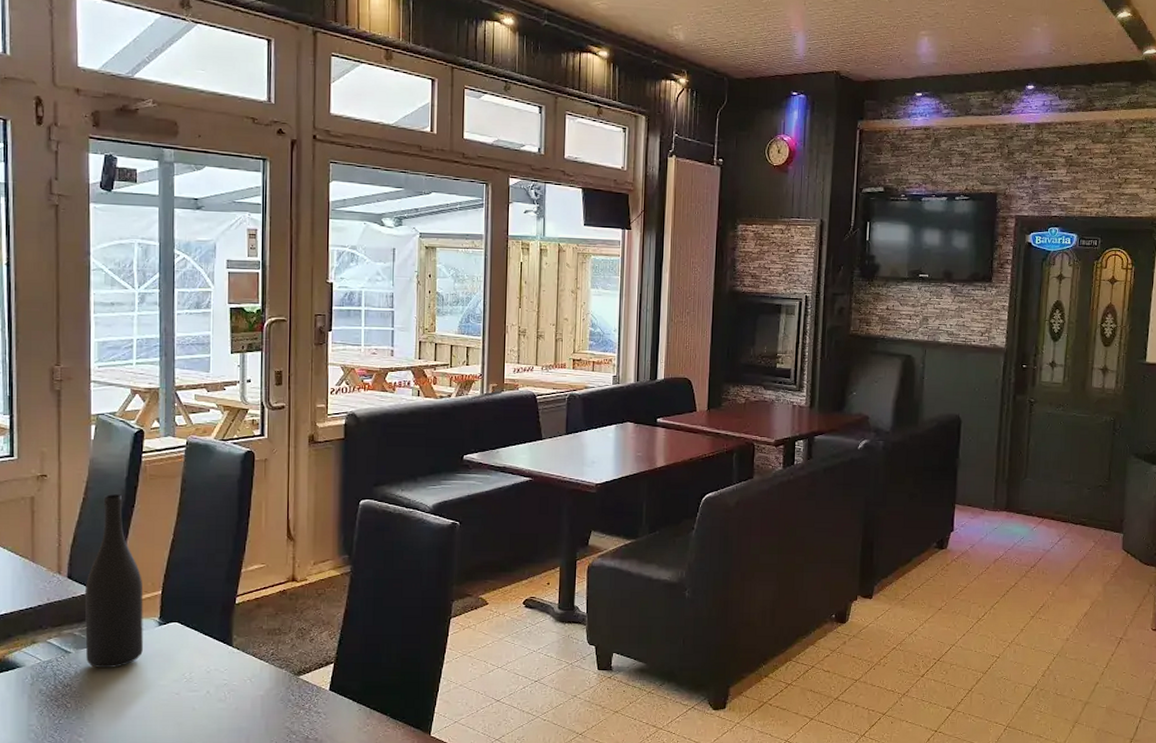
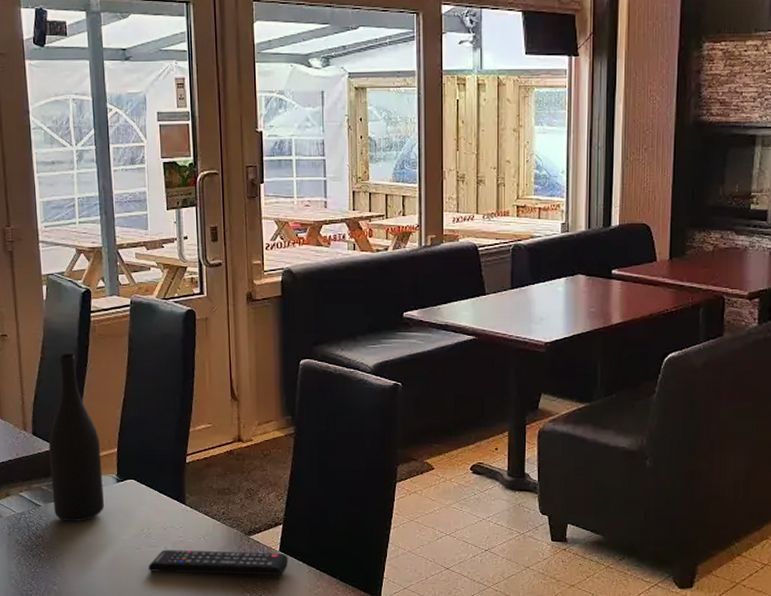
remote control: none [188,692,338,717] -> present [148,549,288,576]

